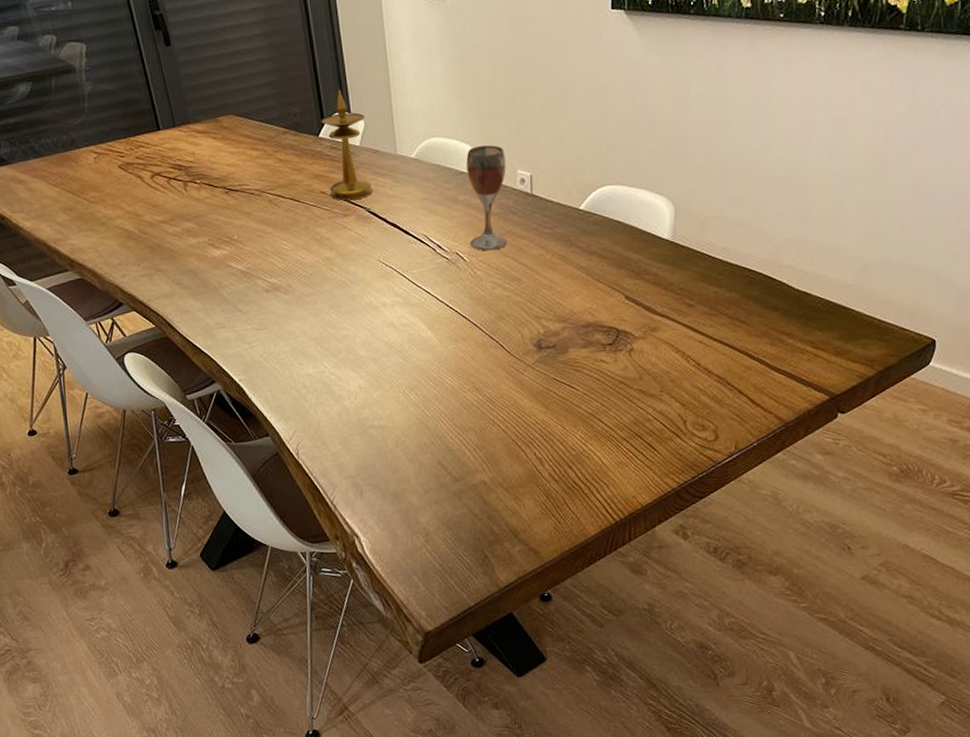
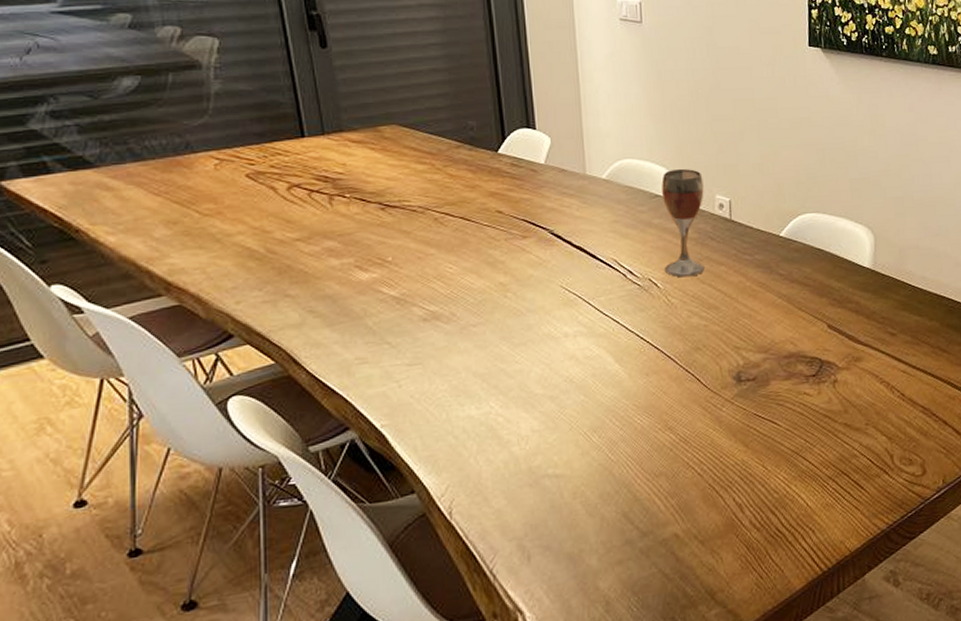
candlestick: present [321,89,372,201] -> none [501,105,556,222]

